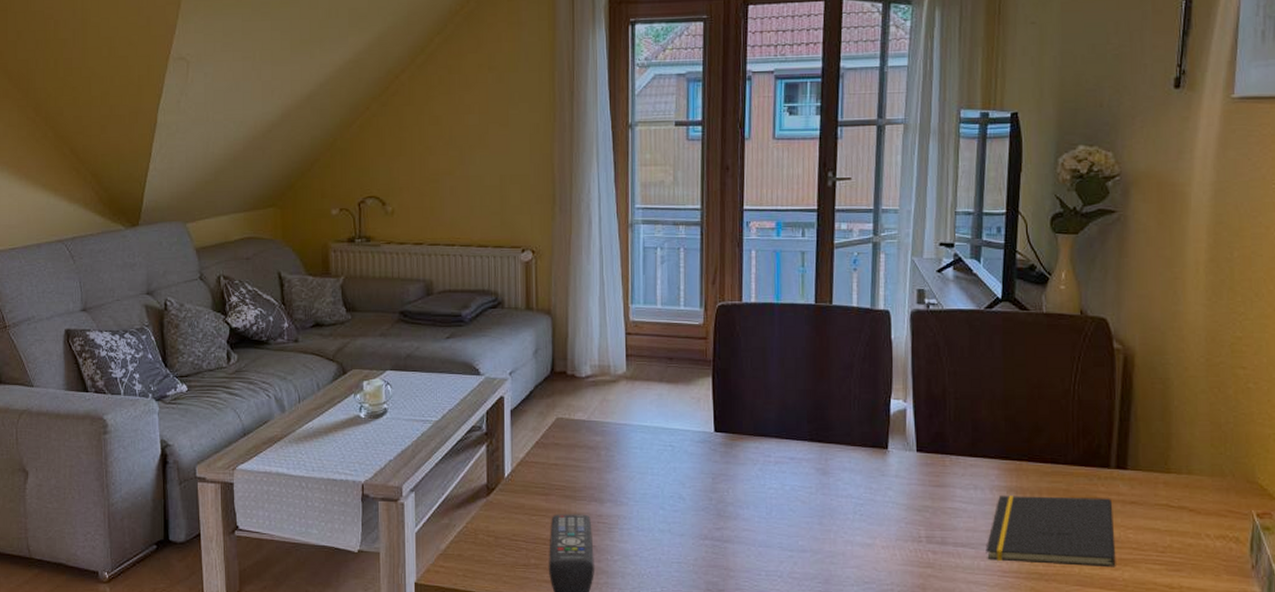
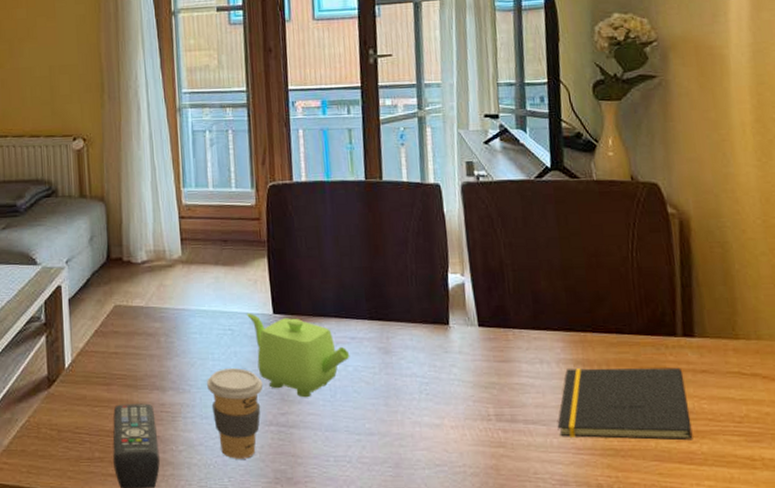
coffee cup: none [645,483,700,570] -> present [207,368,263,459]
teapot: none [687,430,788,514] -> present [246,312,350,398]

